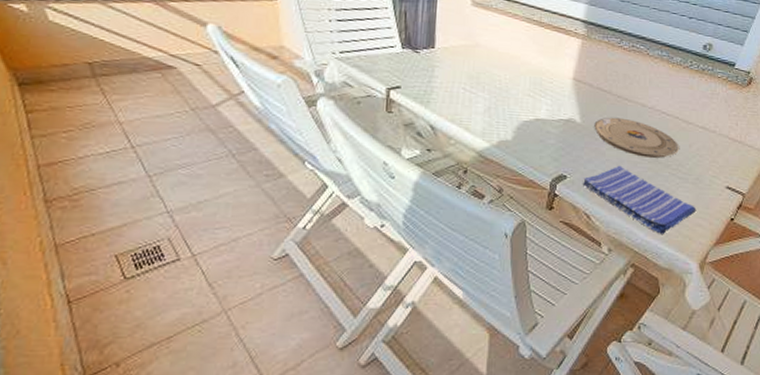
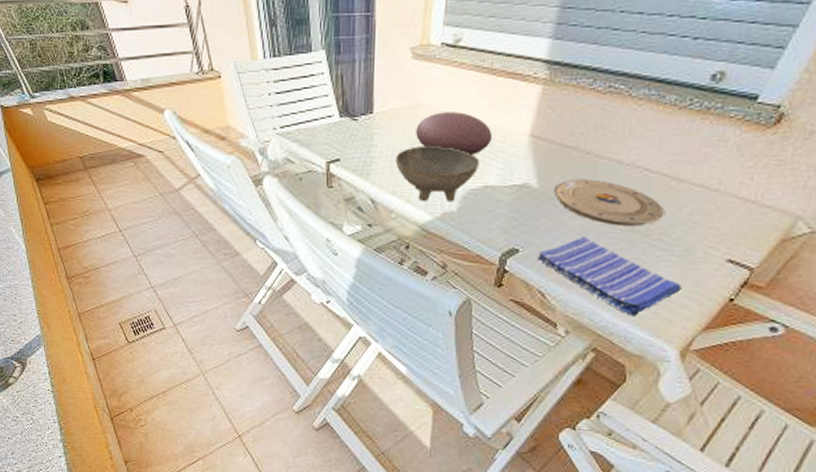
bowl: none [455,80,532,131] -> present [396,146,480,202]
plate: none [474,53,542,91] -> present [416,112,493,155]

